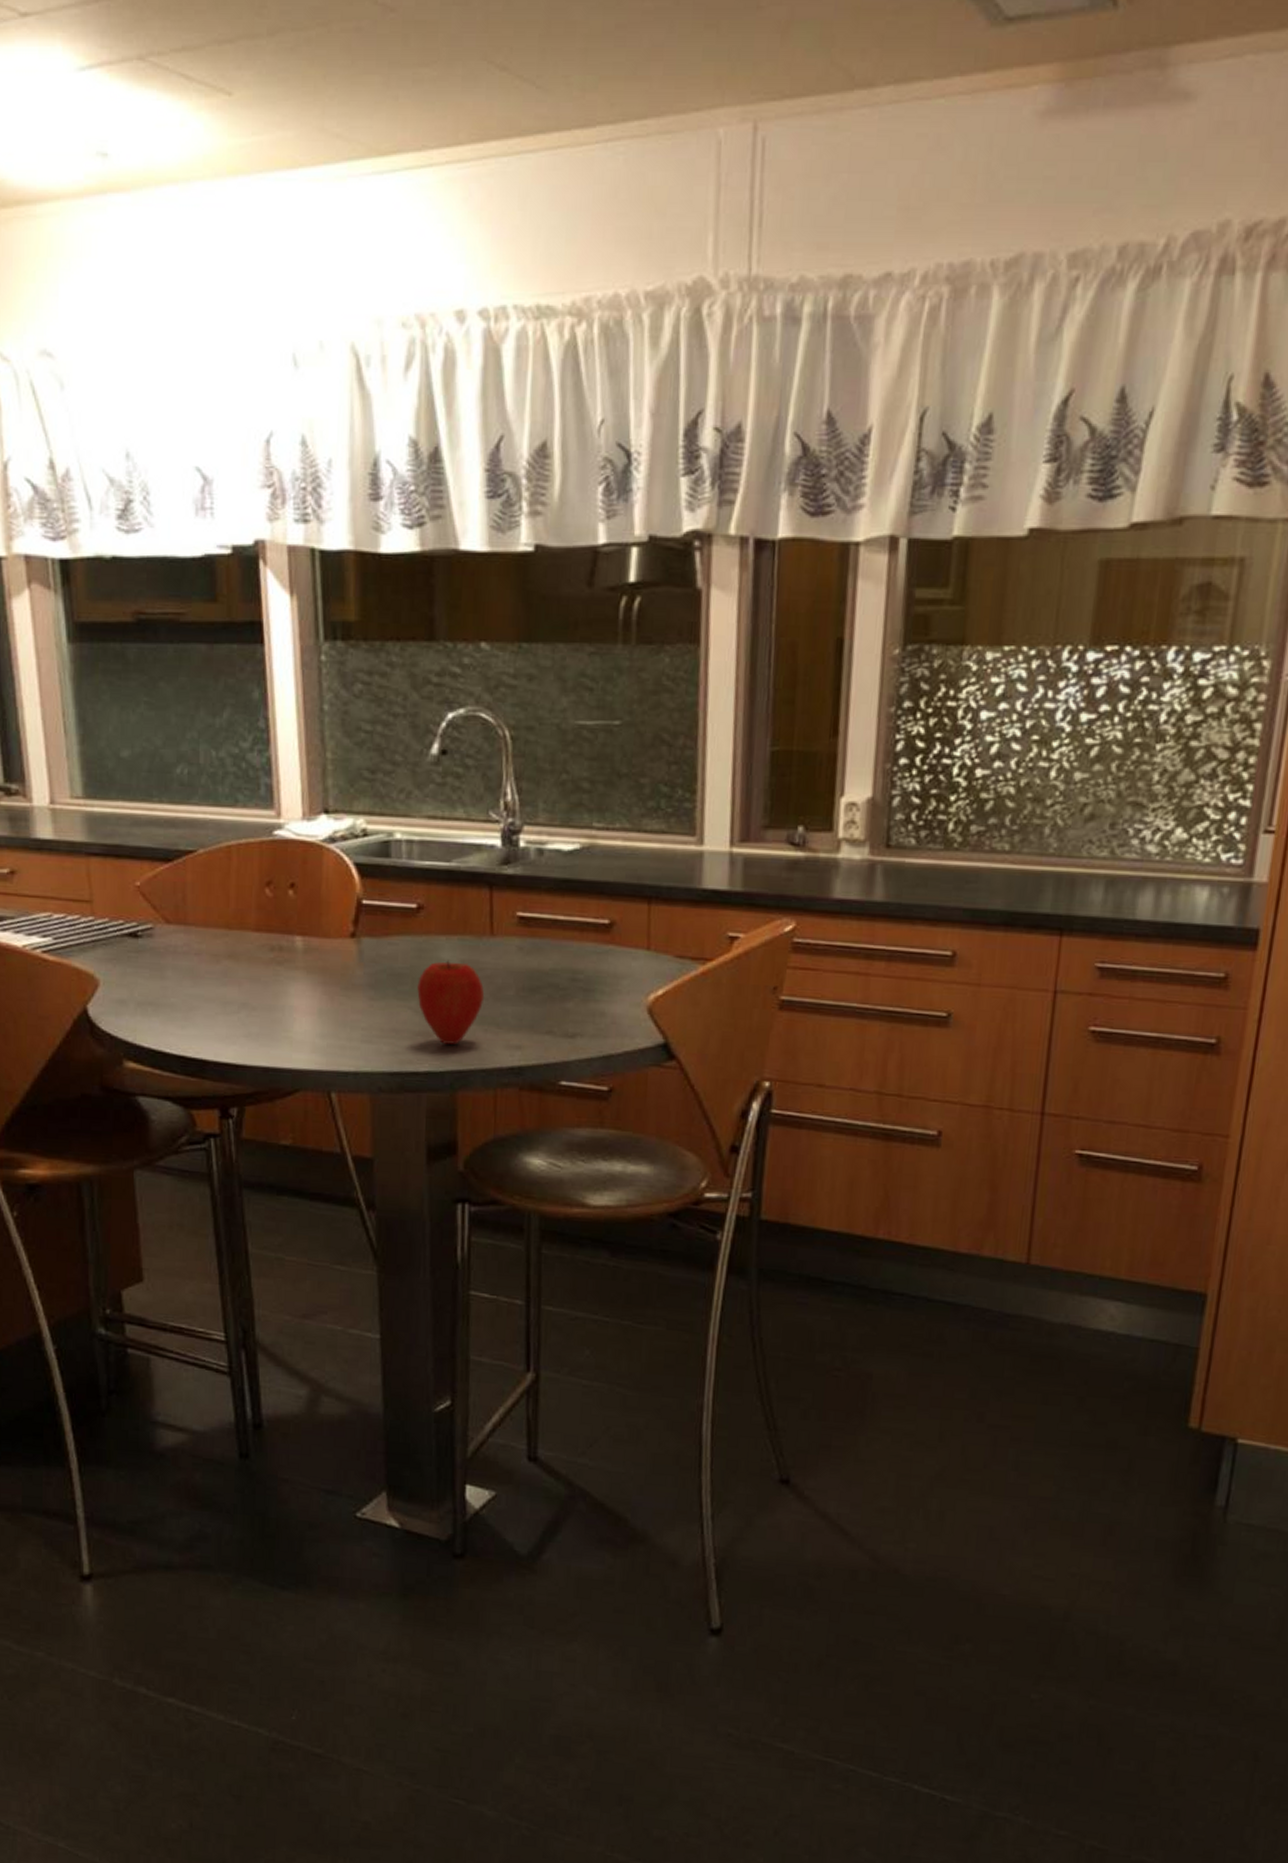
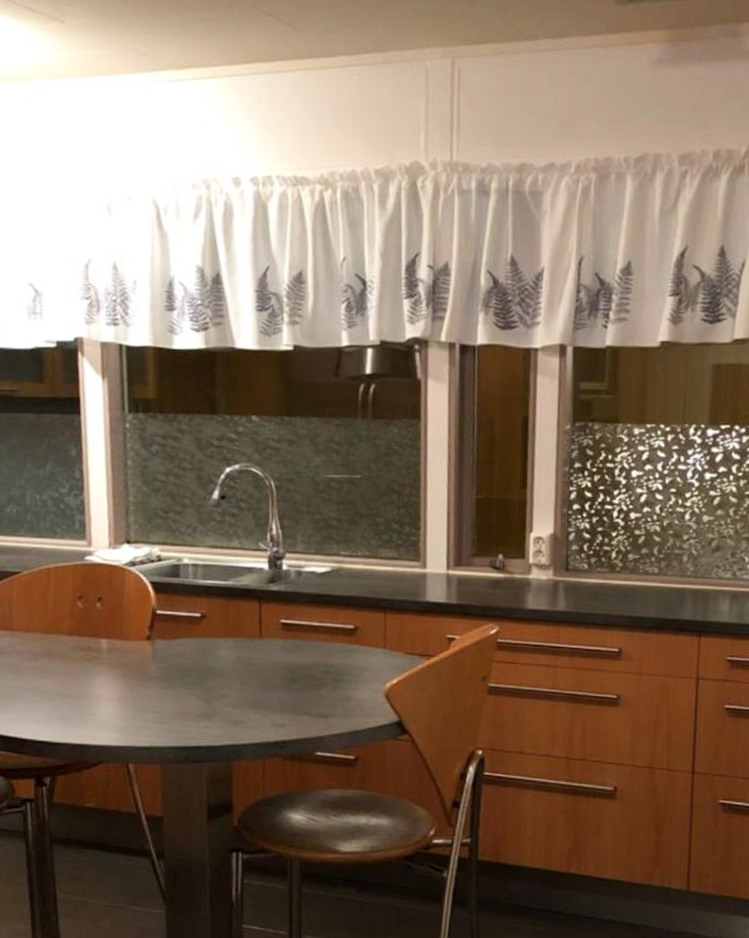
apple: present [417,960,485,1045] -> none [200,657,255,724]

